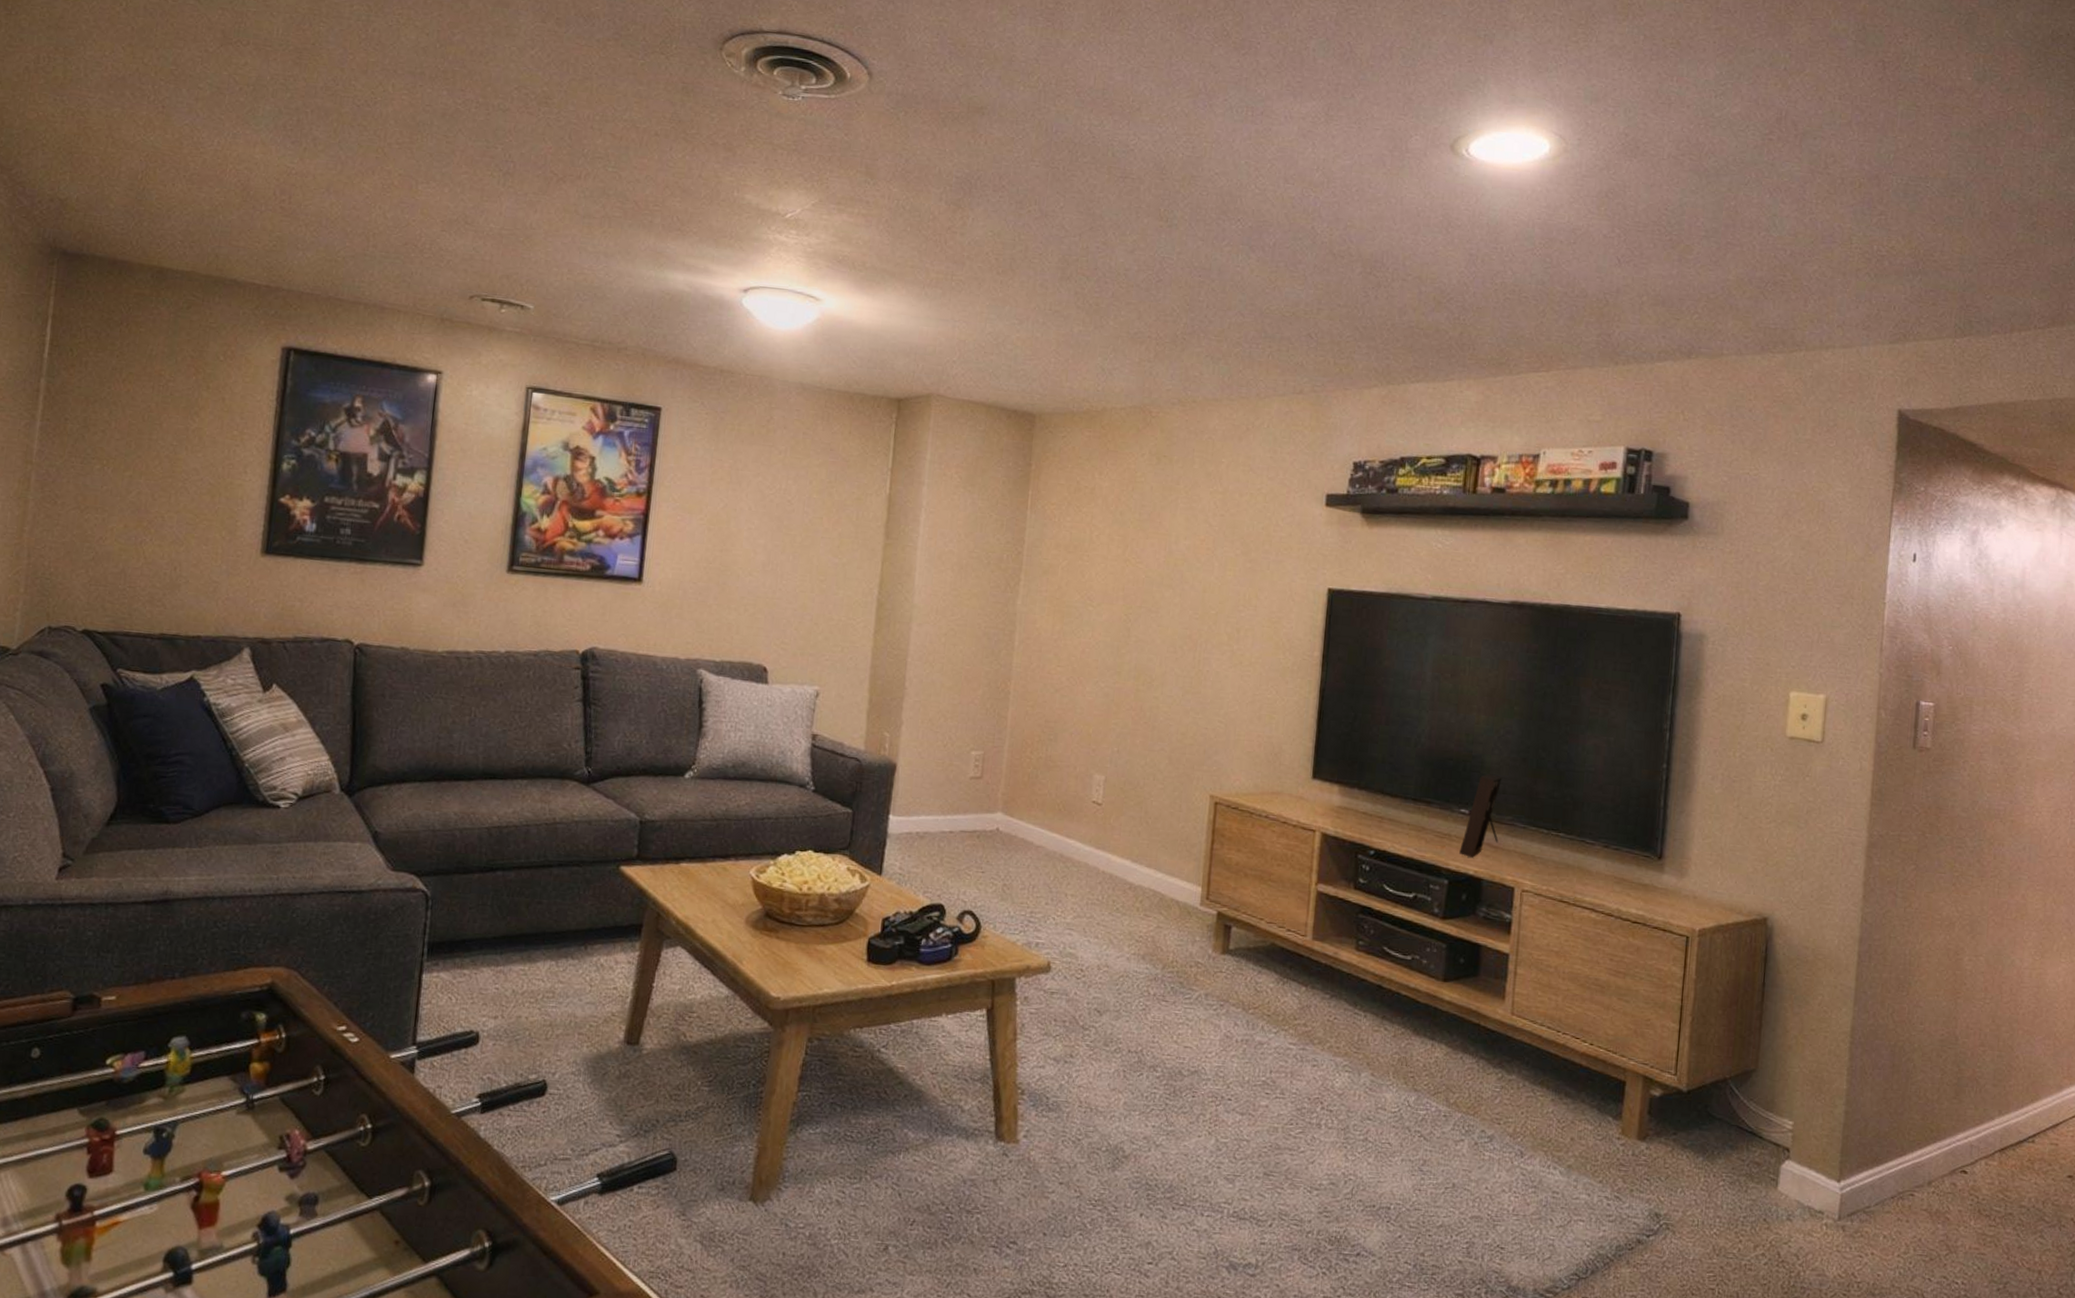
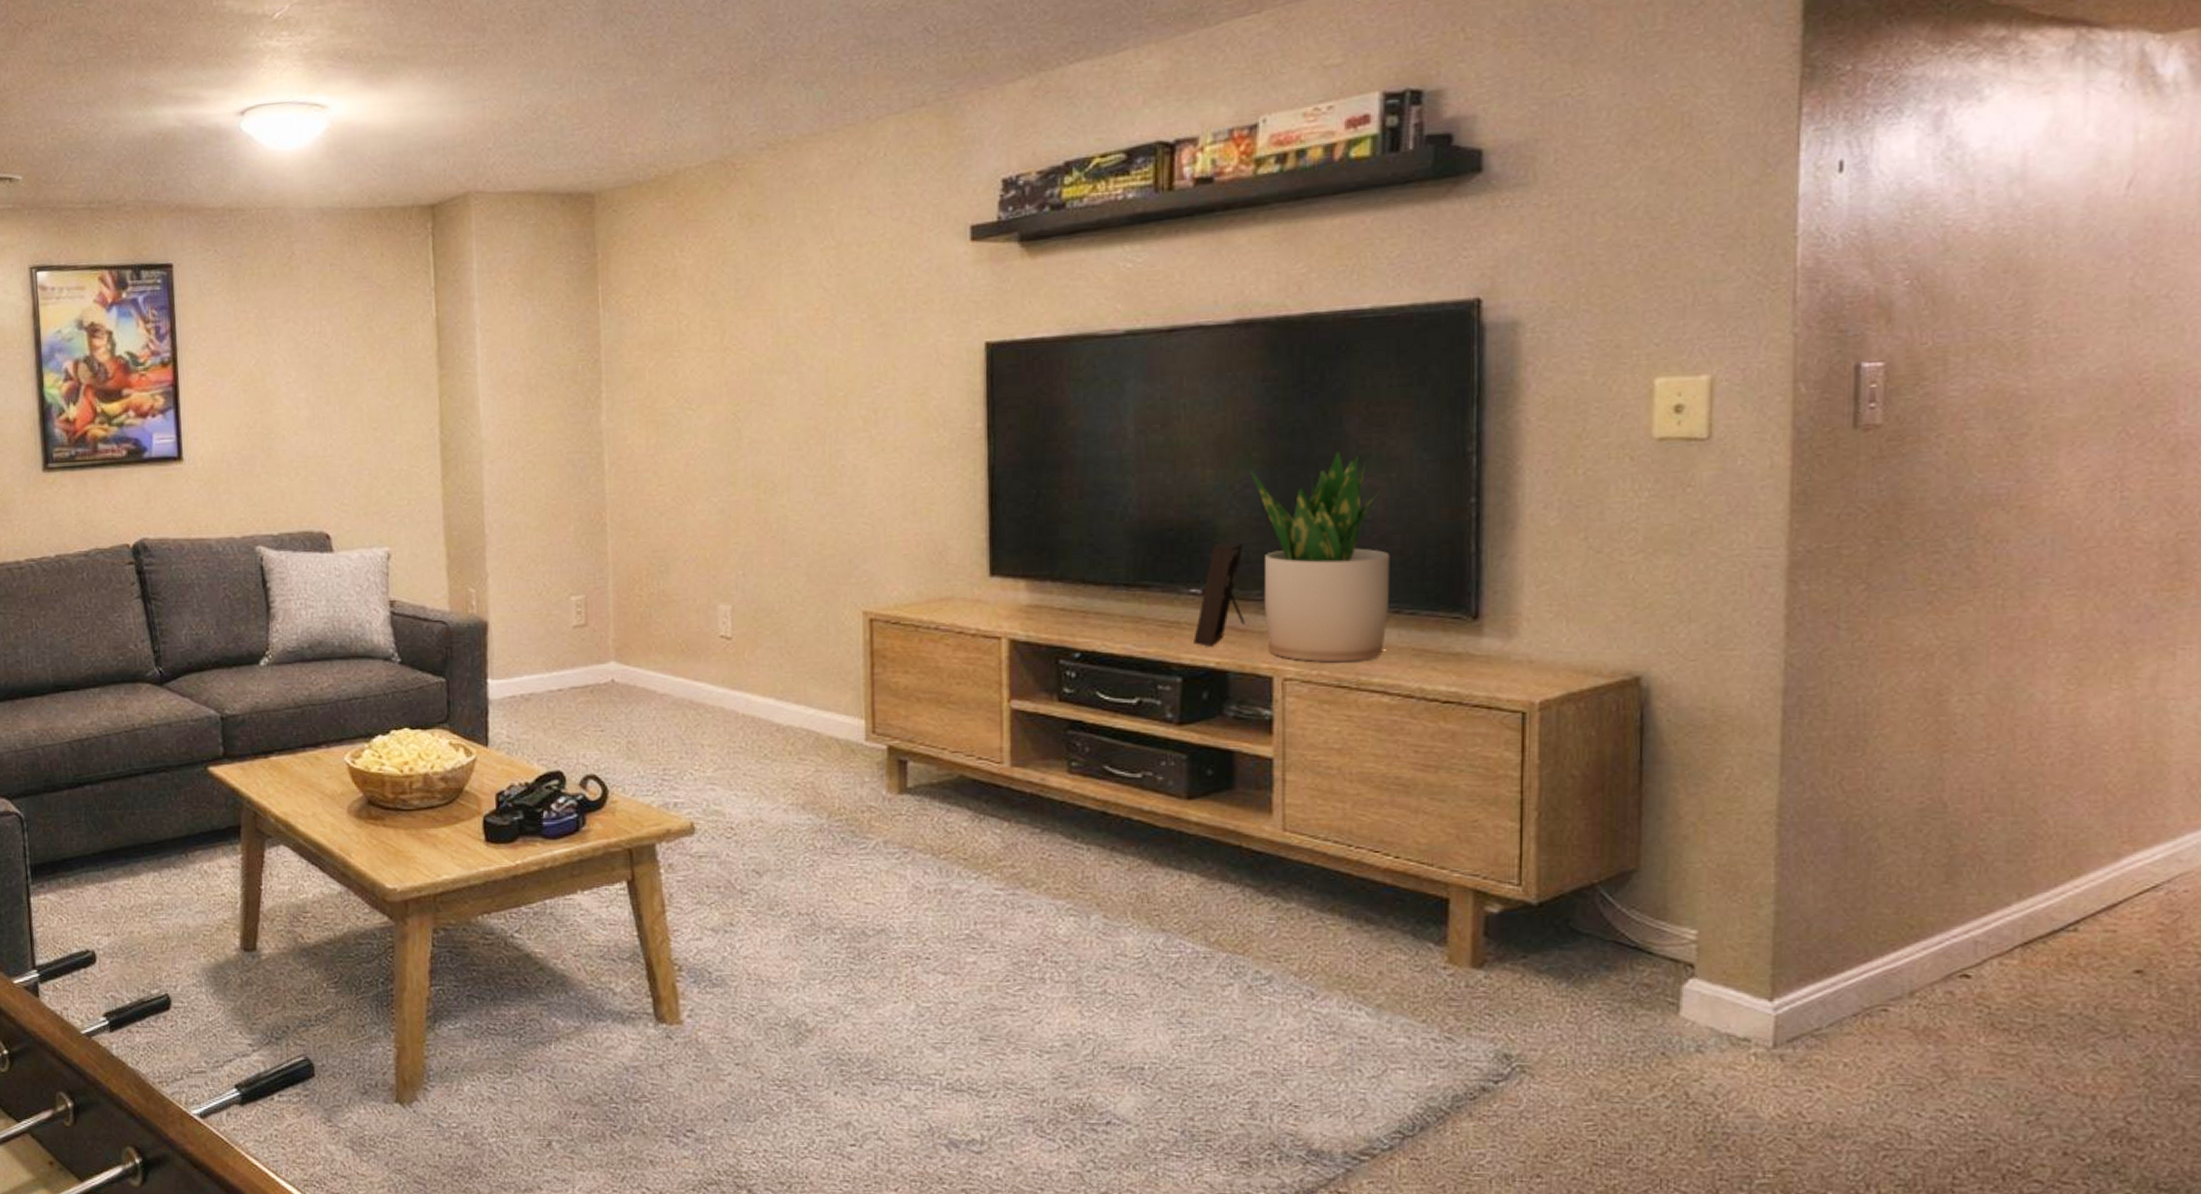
planter: none [1511,715,1605,883] -> present [1249,452,1390,663]

